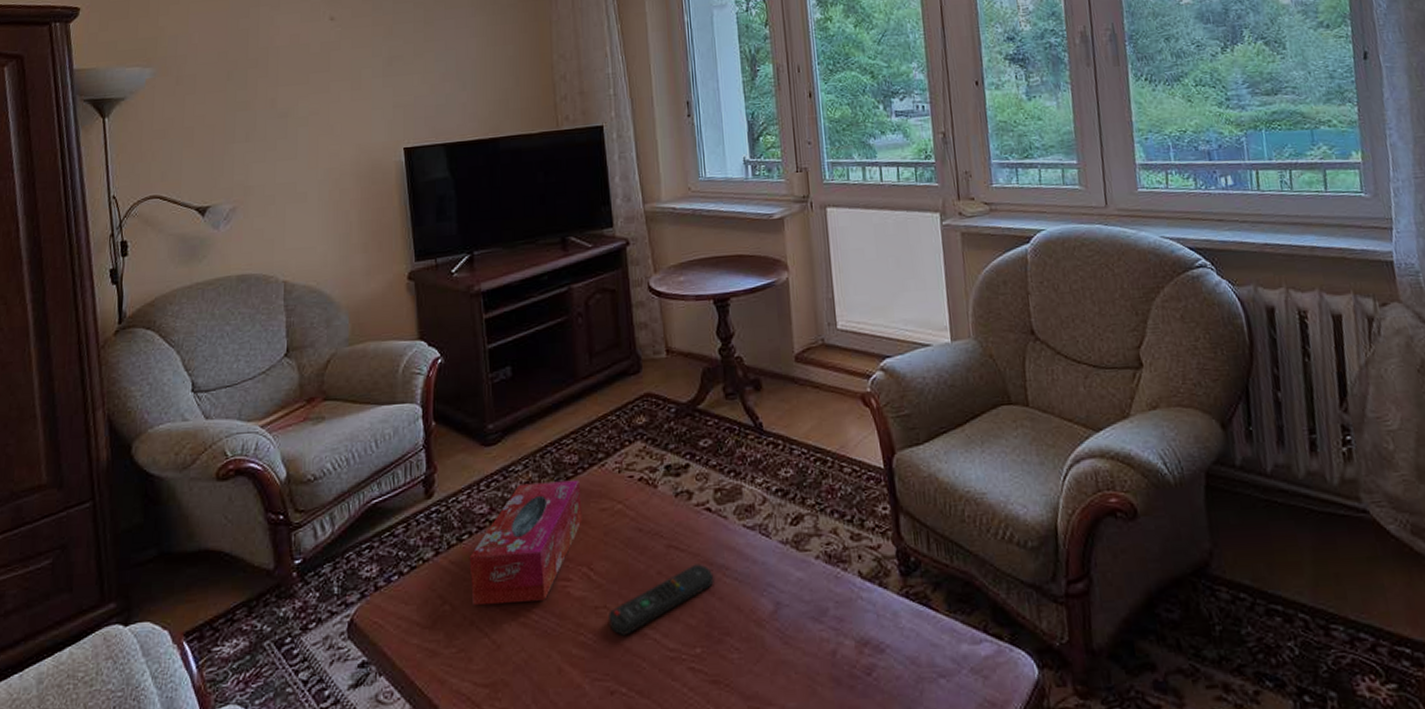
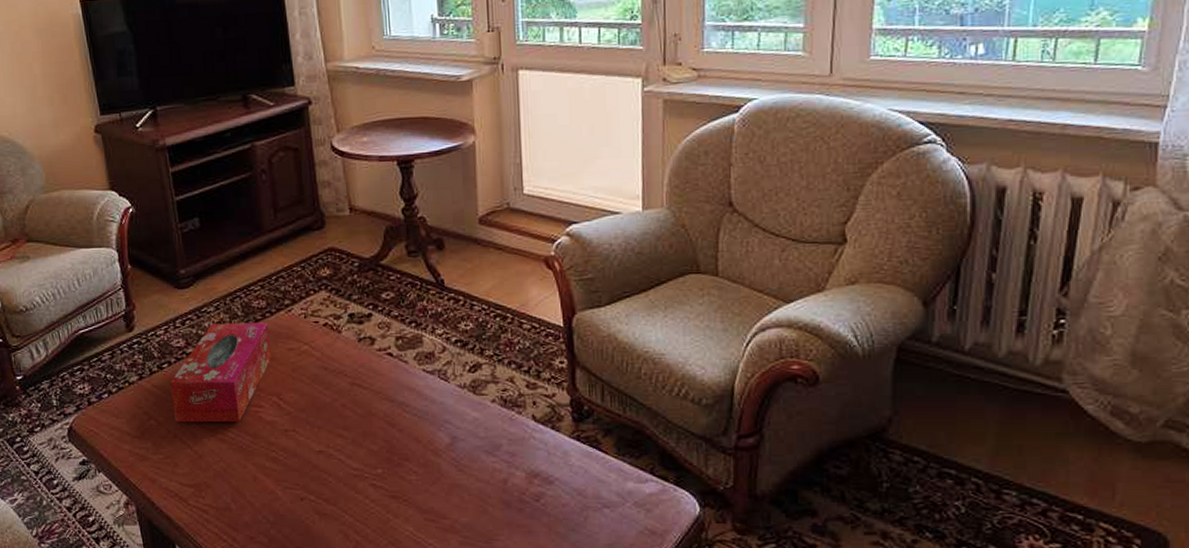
remote control: present [608,564,714,635] -> none [297,400,395,454]

